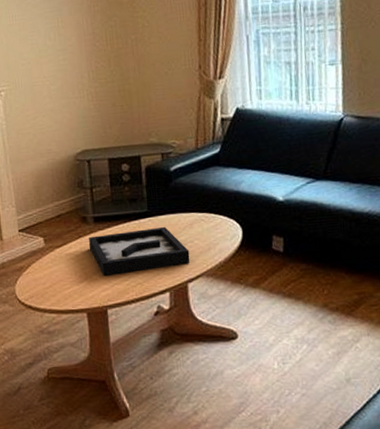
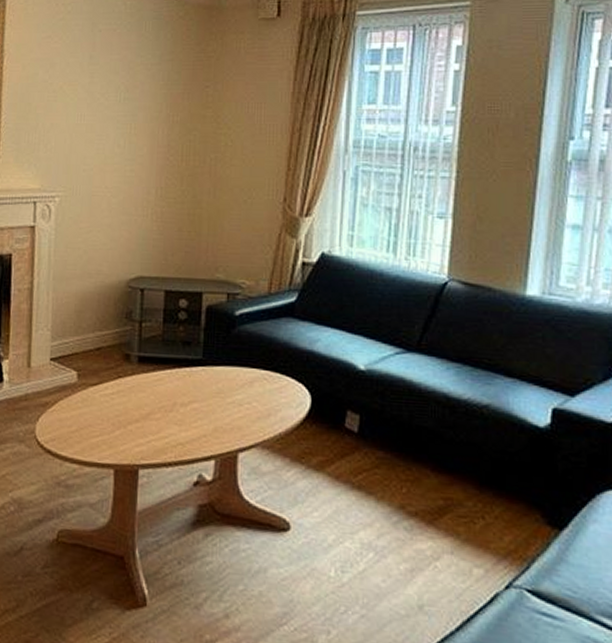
decorative tray: present [89,226,190,276] -> none [129,378,245,429]

